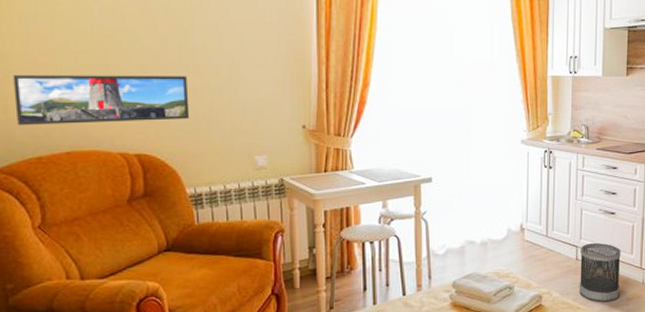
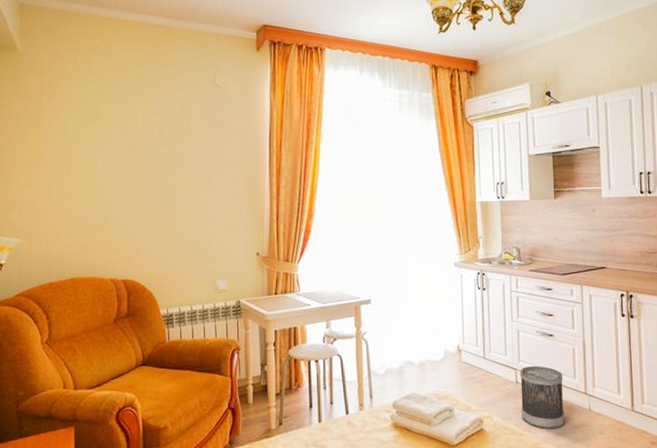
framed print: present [13,74,190,126] -> none [36,213,166,257]

